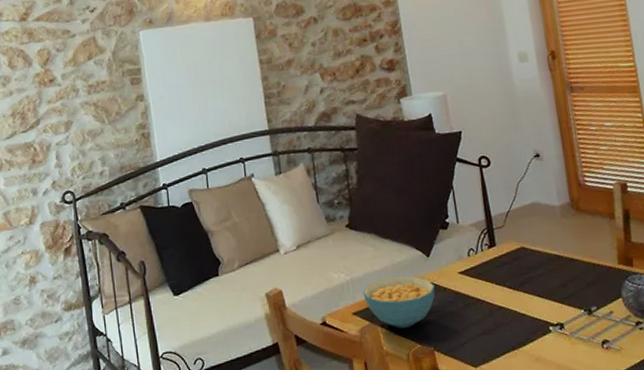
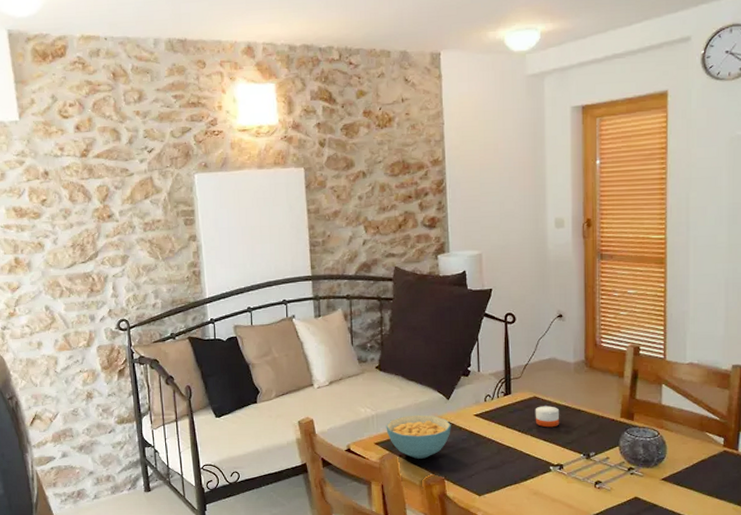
candle: none [524,256,554,282] -> present [535,406,560,428]

